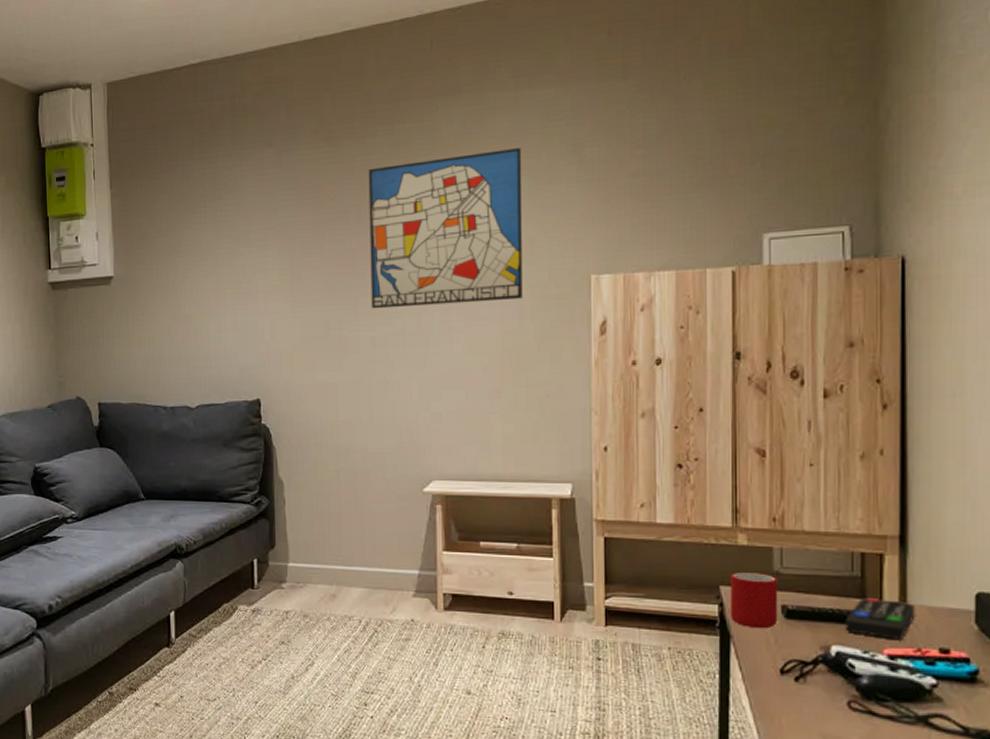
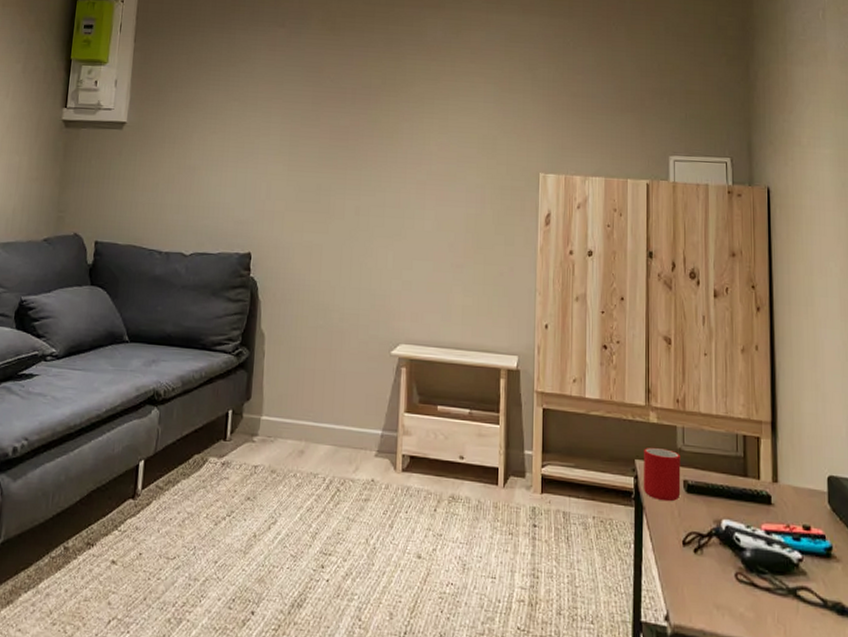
wall art: present [368,148,523,309] -> none [358,58,490,187]
remote control: present [845,598,916,639] -> none [732,476,785,516]

